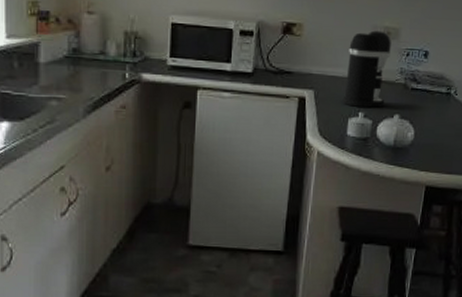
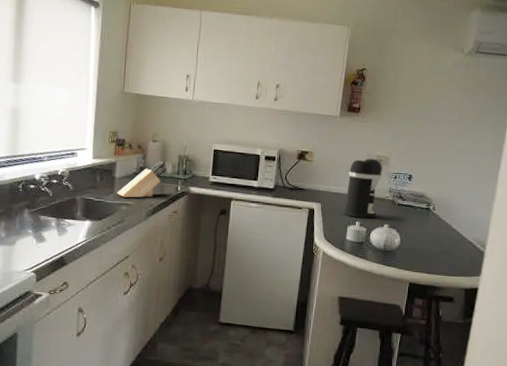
knife block: none [43,40,108,90] -> present [117,161,166,198]

